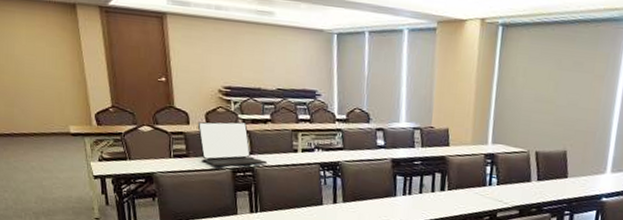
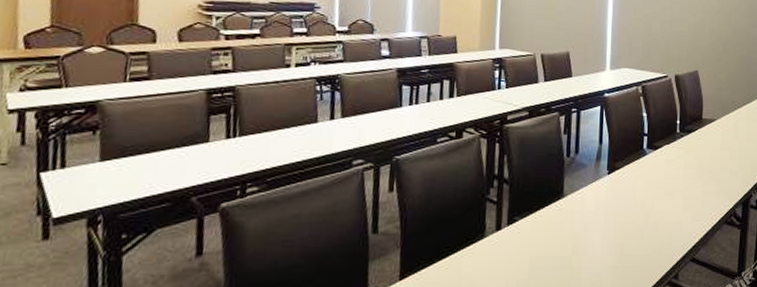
laptop: present [197,121,268,167] -> none [166,37,253,89]

